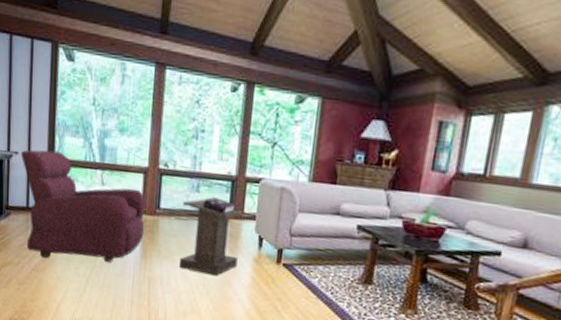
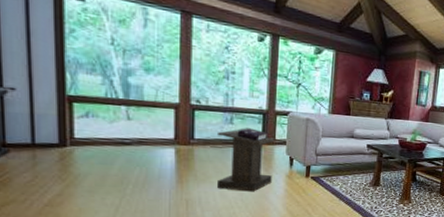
armchair: present [20,149,145,262] -> none [18,86,179,193]

